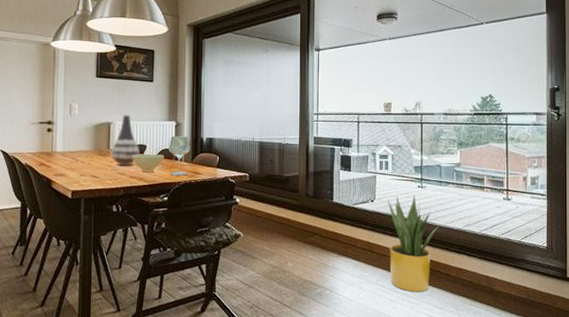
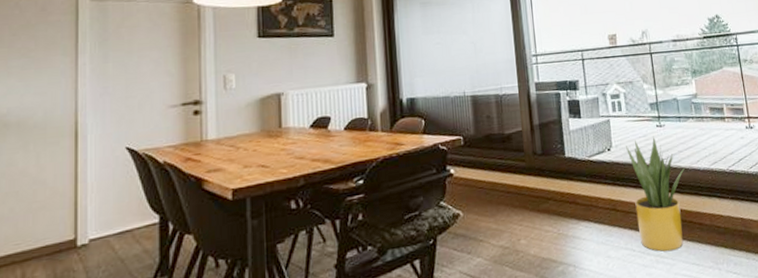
vase: present [111,114,140,166] -> none [284,80,323,148]
bowl: present [132,154,164,173] -> none [313,126,355,153]
wine glass: present [169,136,190,176] -> none [360,99,387,151]

